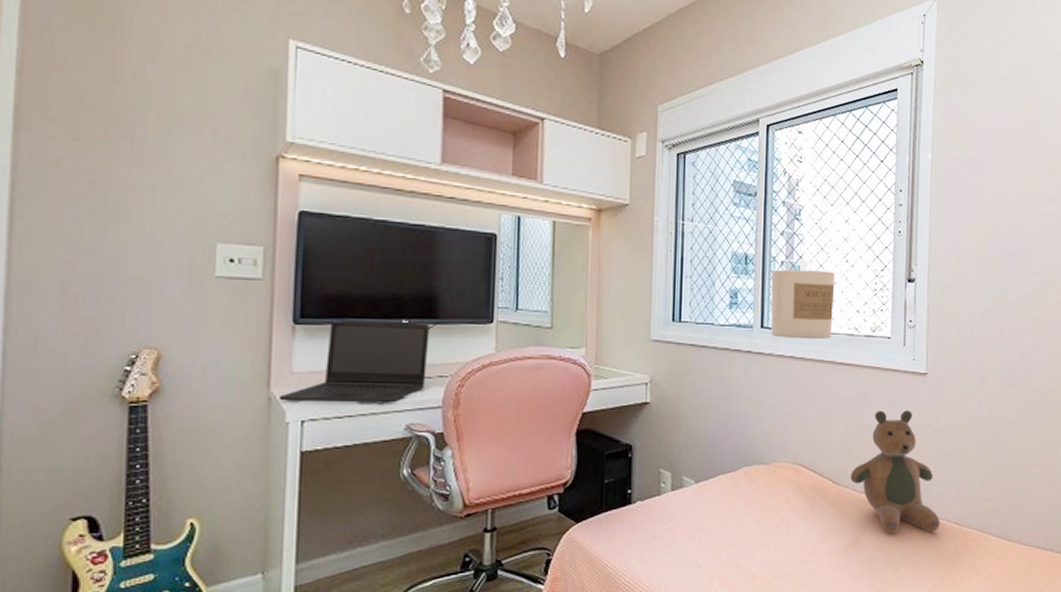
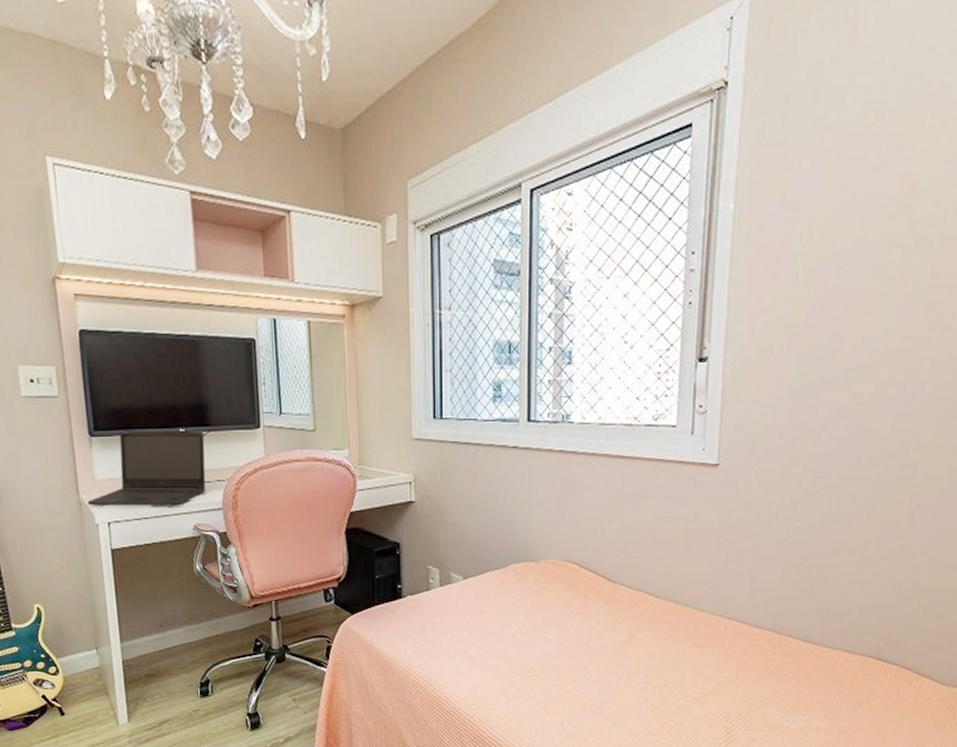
candle: present [770,259,836,339] -> none [538,343,612,431]
teddy bear: present [850,410,940,533] -> none [627,505,729,632]

